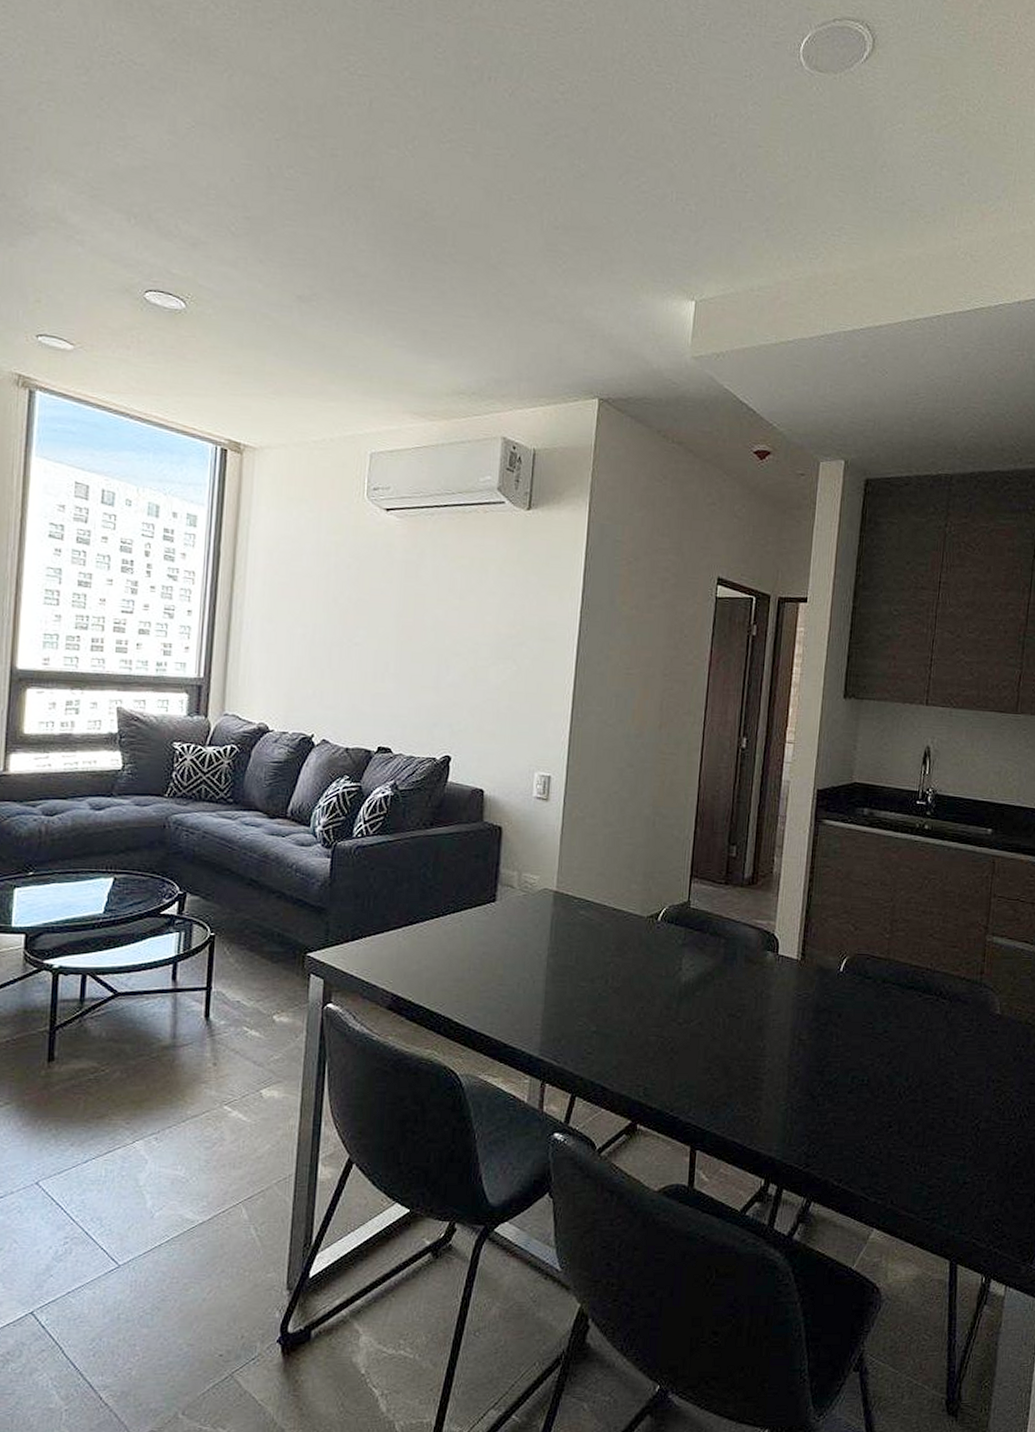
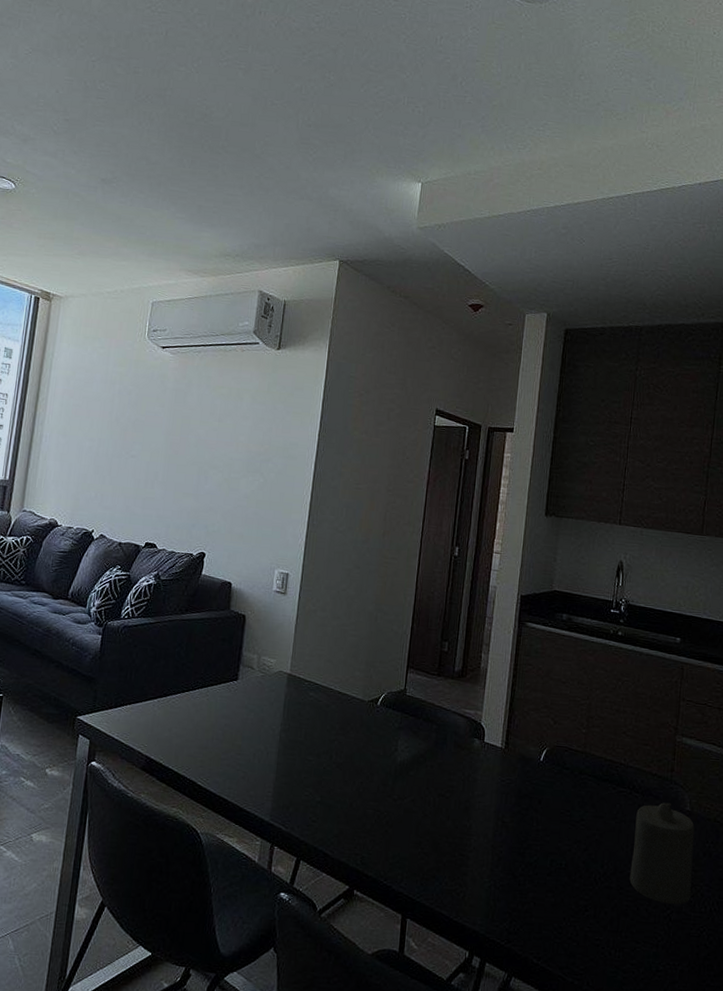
candle: none [936,1007,1005,1114] -> present [629,802,695,905]

